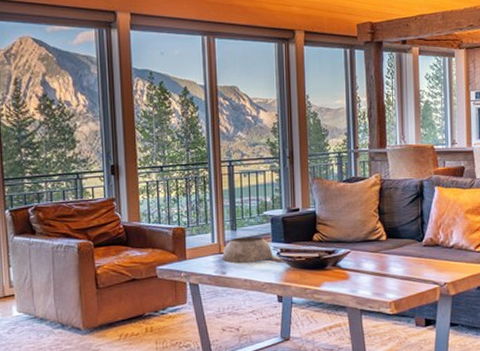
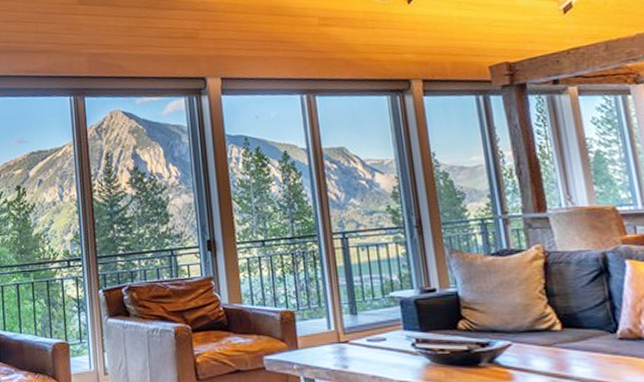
plant pot: present [222,236,274,263] -> none [342,323,408,355]

